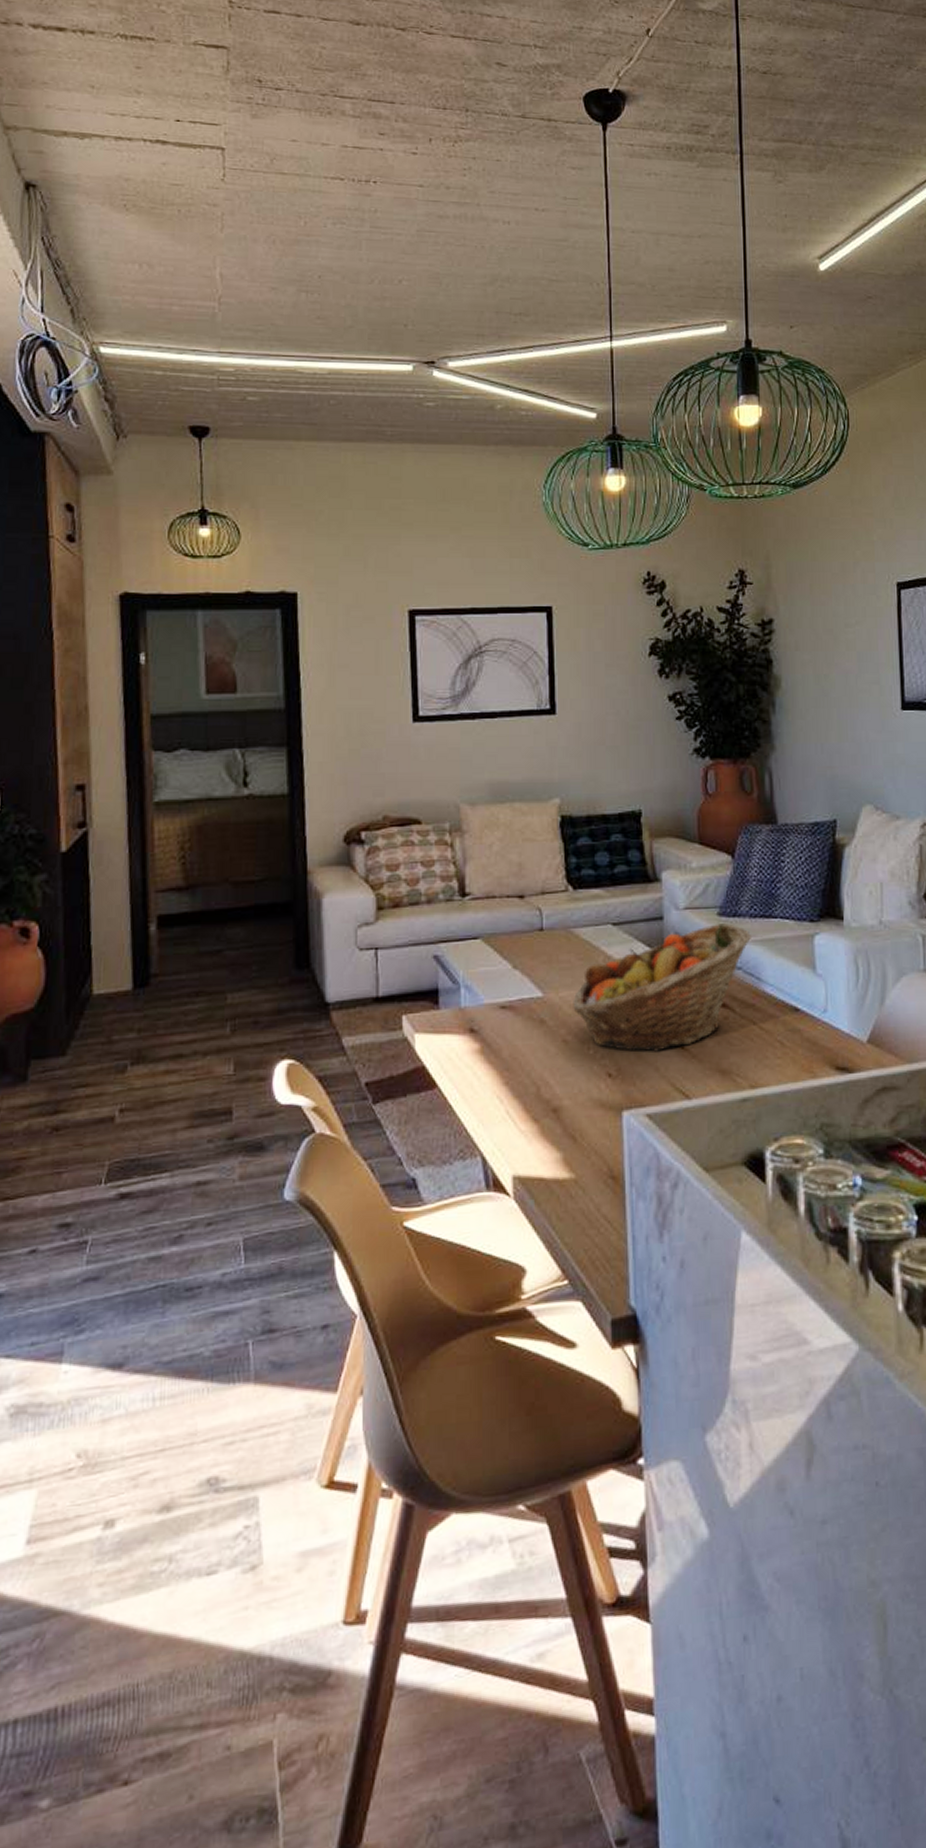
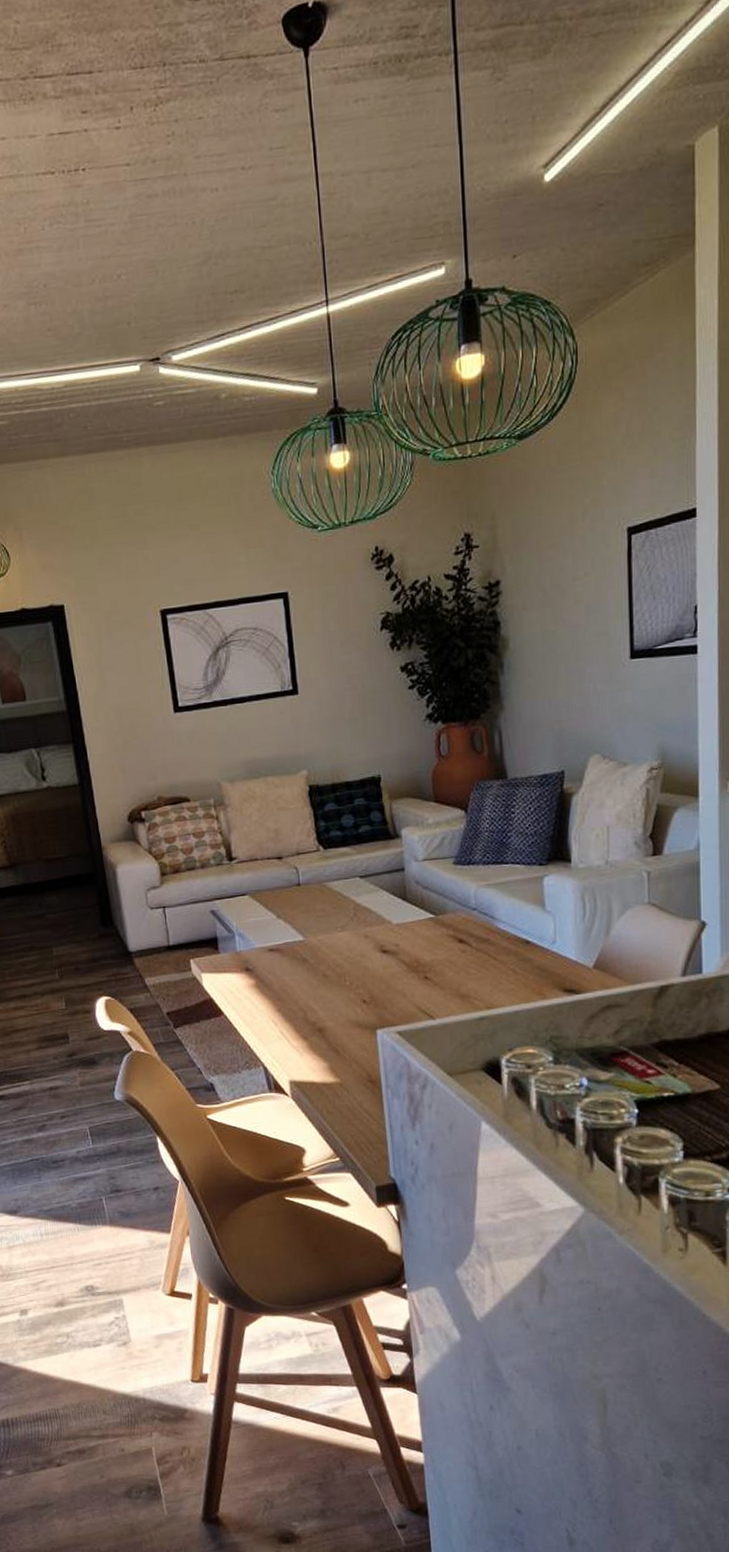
fruit basket: present [573,923,751,1052] -> none [329,871,485,982]

